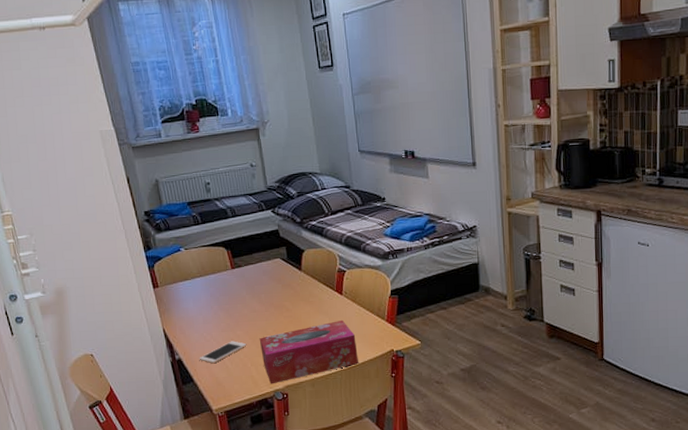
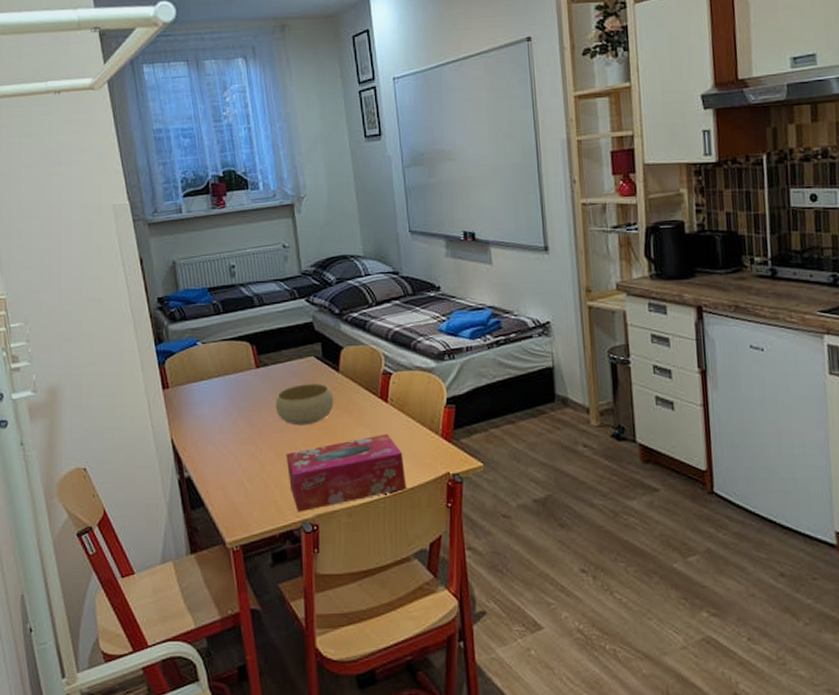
cell phone: present [199,341,247,364] -> none [212,456,271,484]
bowl: none [248,280,298,315] -> present [275,382,334,426]

